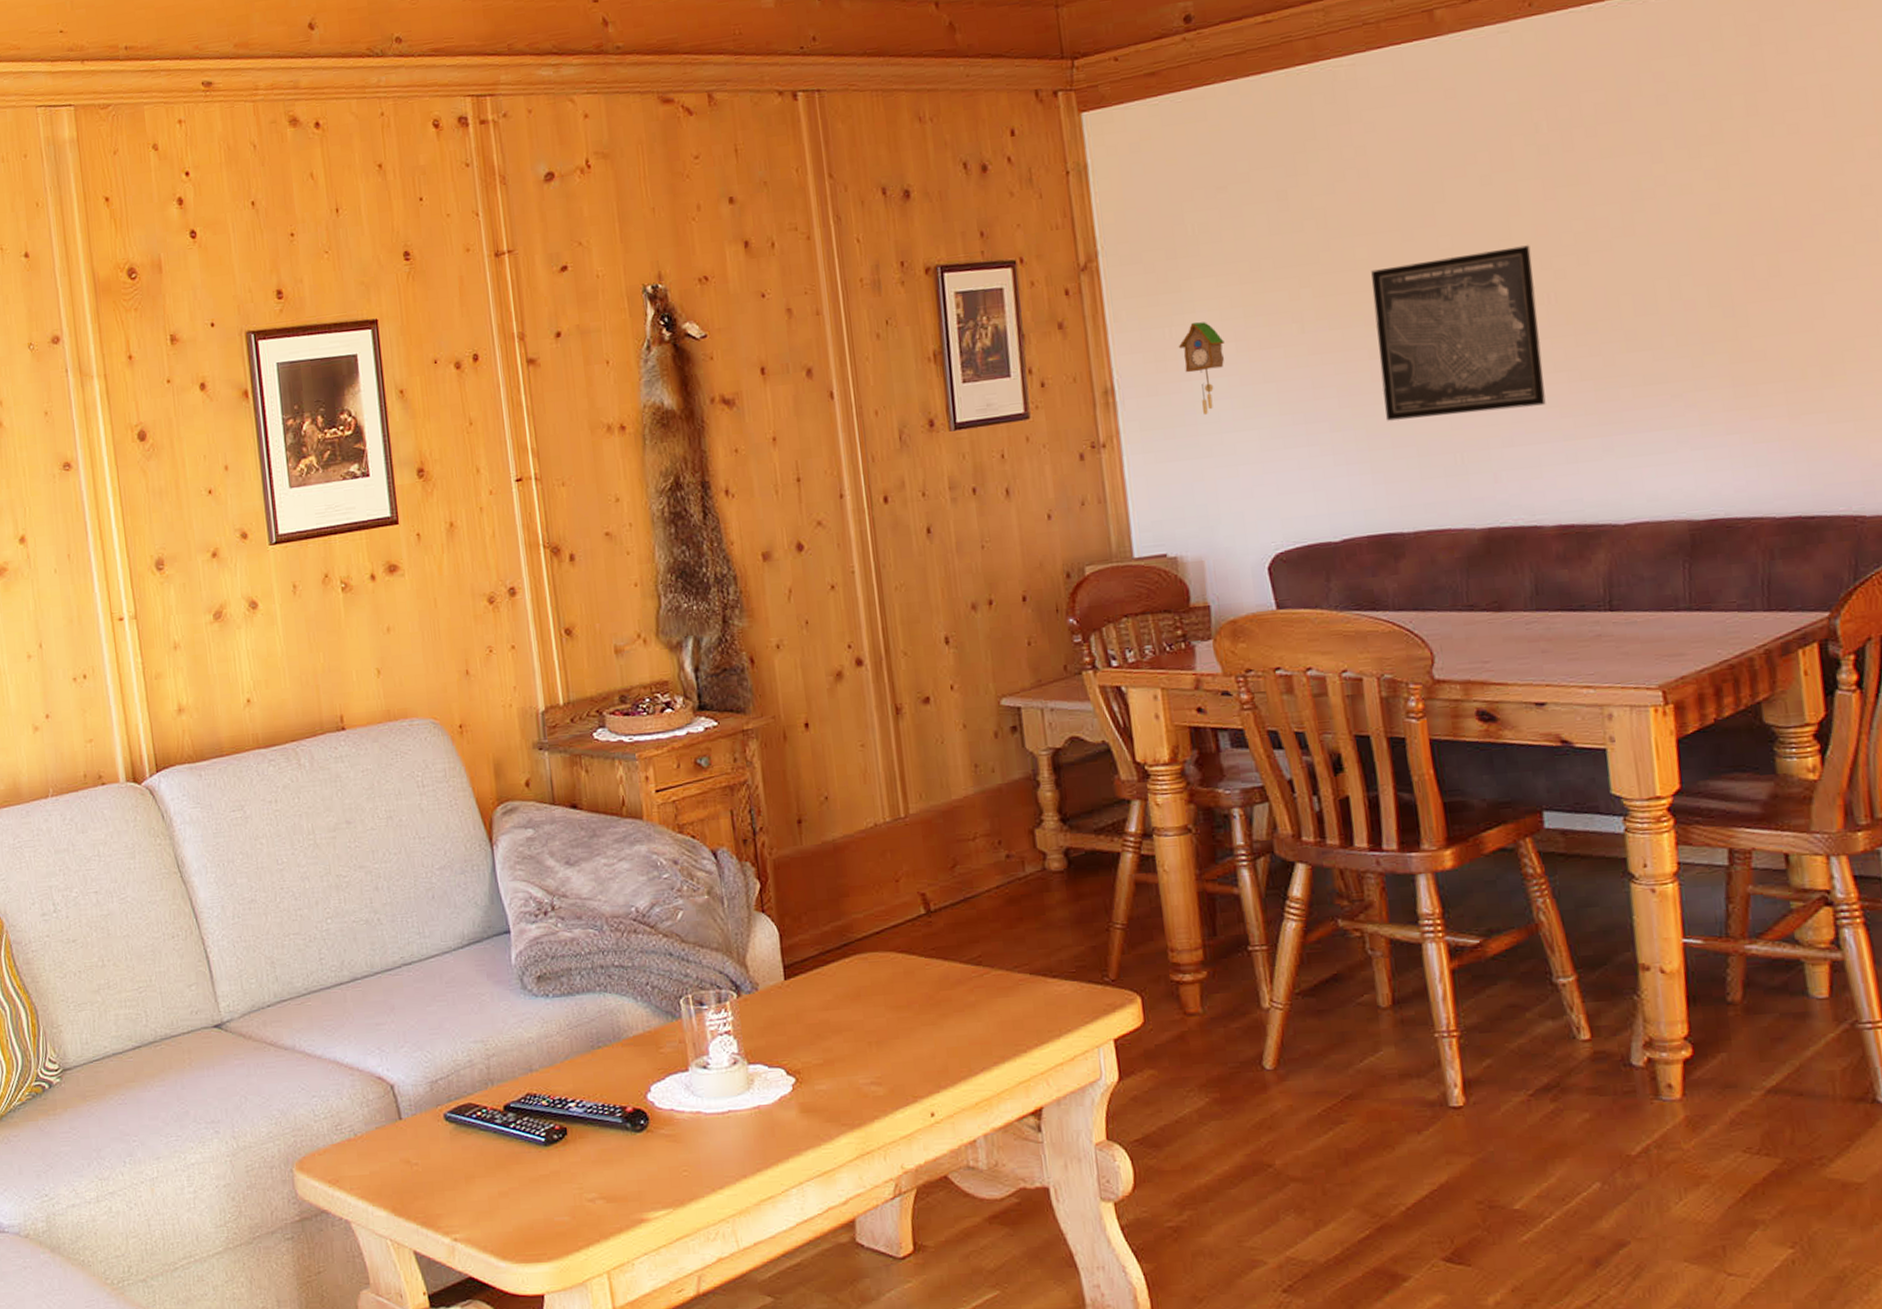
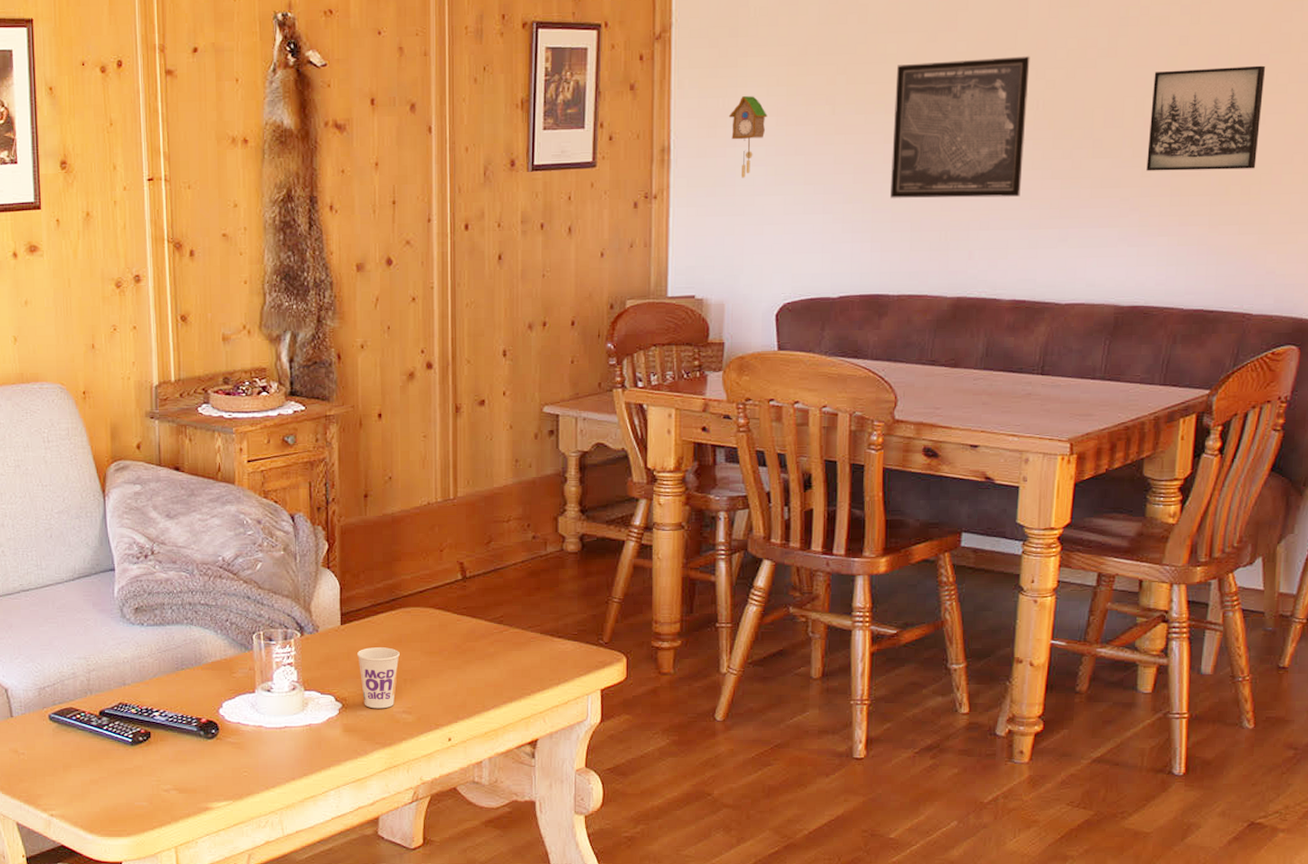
cup: none [807,1004,860,1082] -> present [356,647,400,709]
wall art: none [1685,227,1834,361] -> present [1146,65,1265,171]

